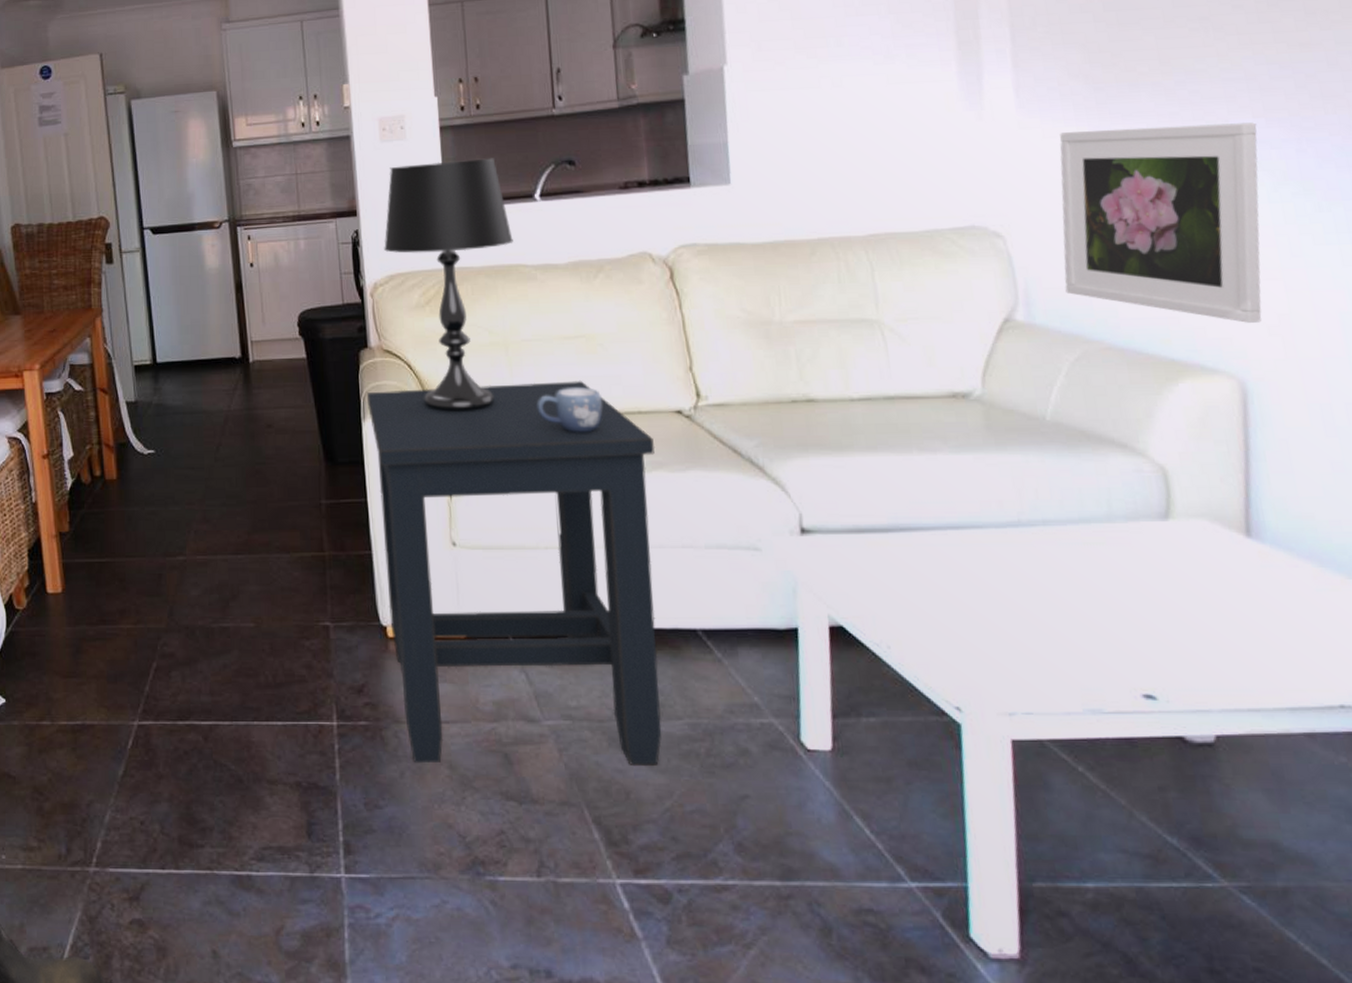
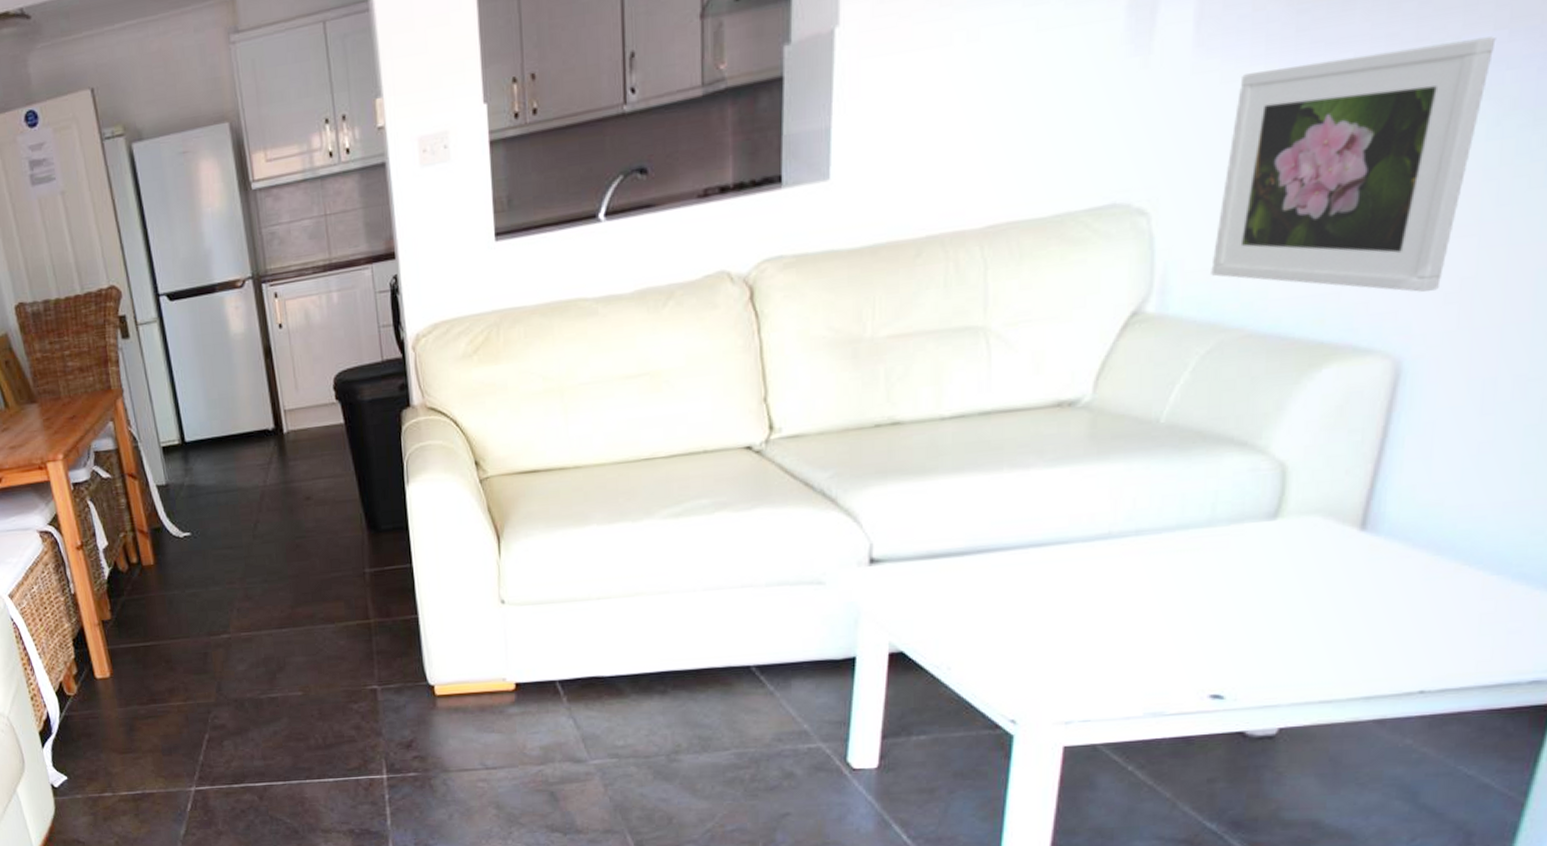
side table: present [366,380,662,766] -> none [409,422,720,806]
table lamp: present [384,158,513,413] -> none [426,174,573,469]
mug: present [536,387,603,433] -> none [593,429,665,480]

